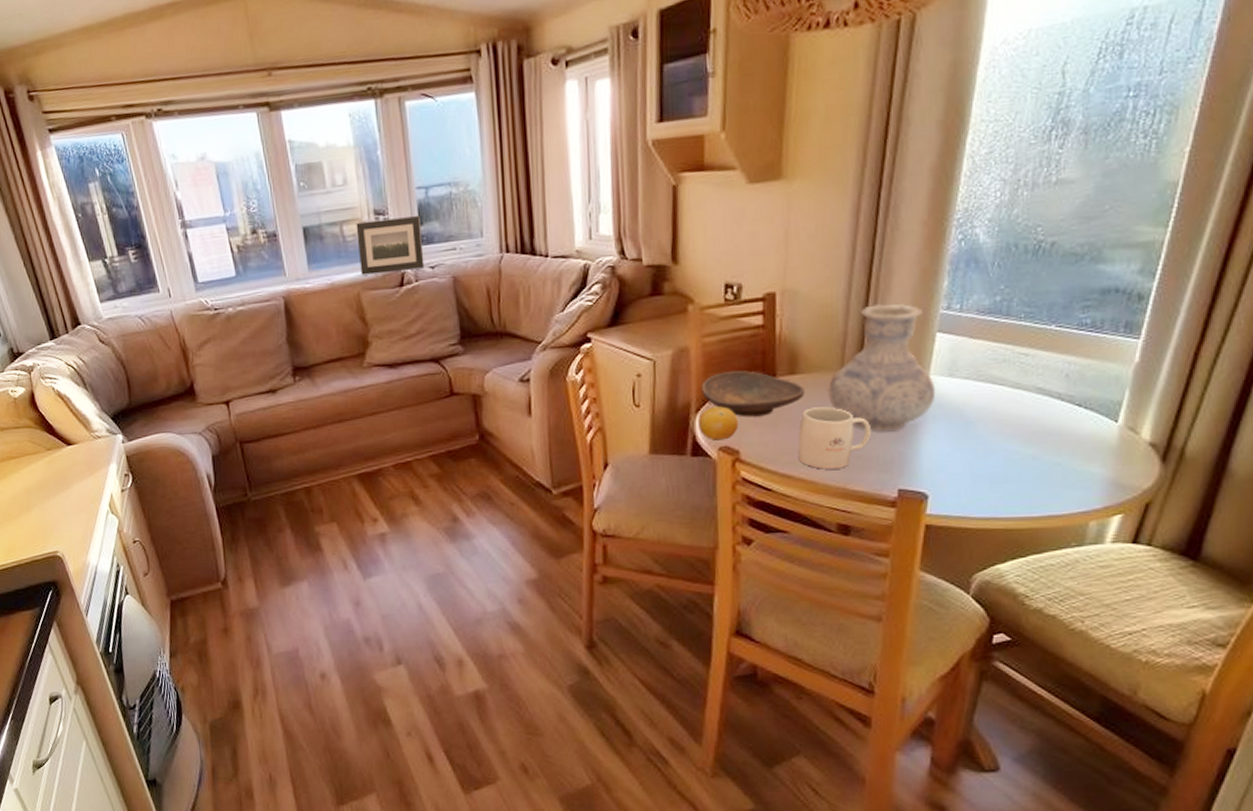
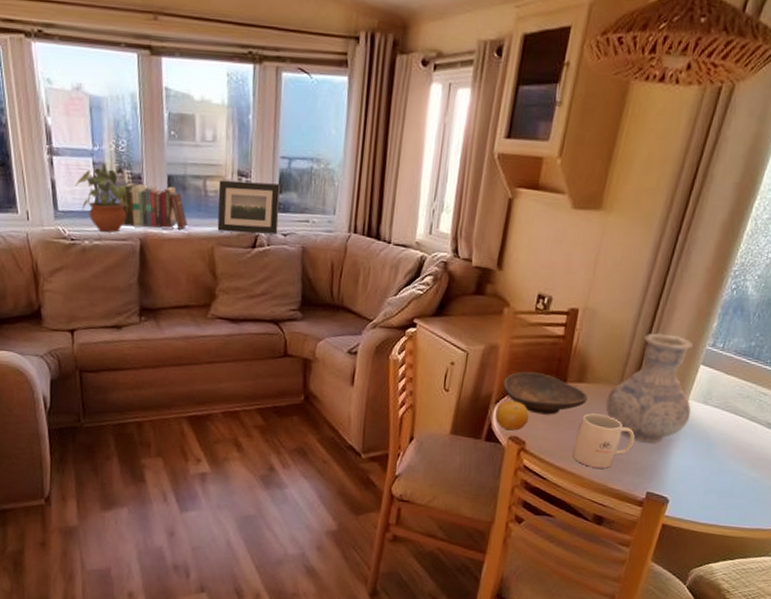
potted plant: none [211,227,268,296] -> present [75,163,129,232]
books: none [258,238,329,287] -> present [119,182,187,230]

